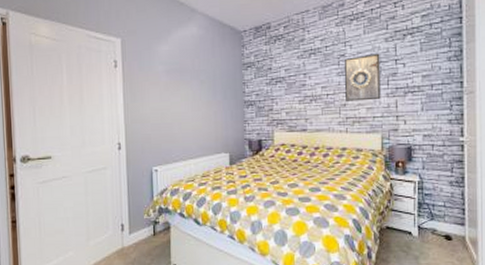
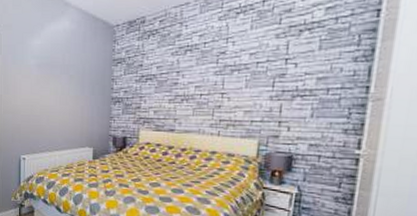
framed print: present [345,53,381,101] -> none [221,51,268,103]

